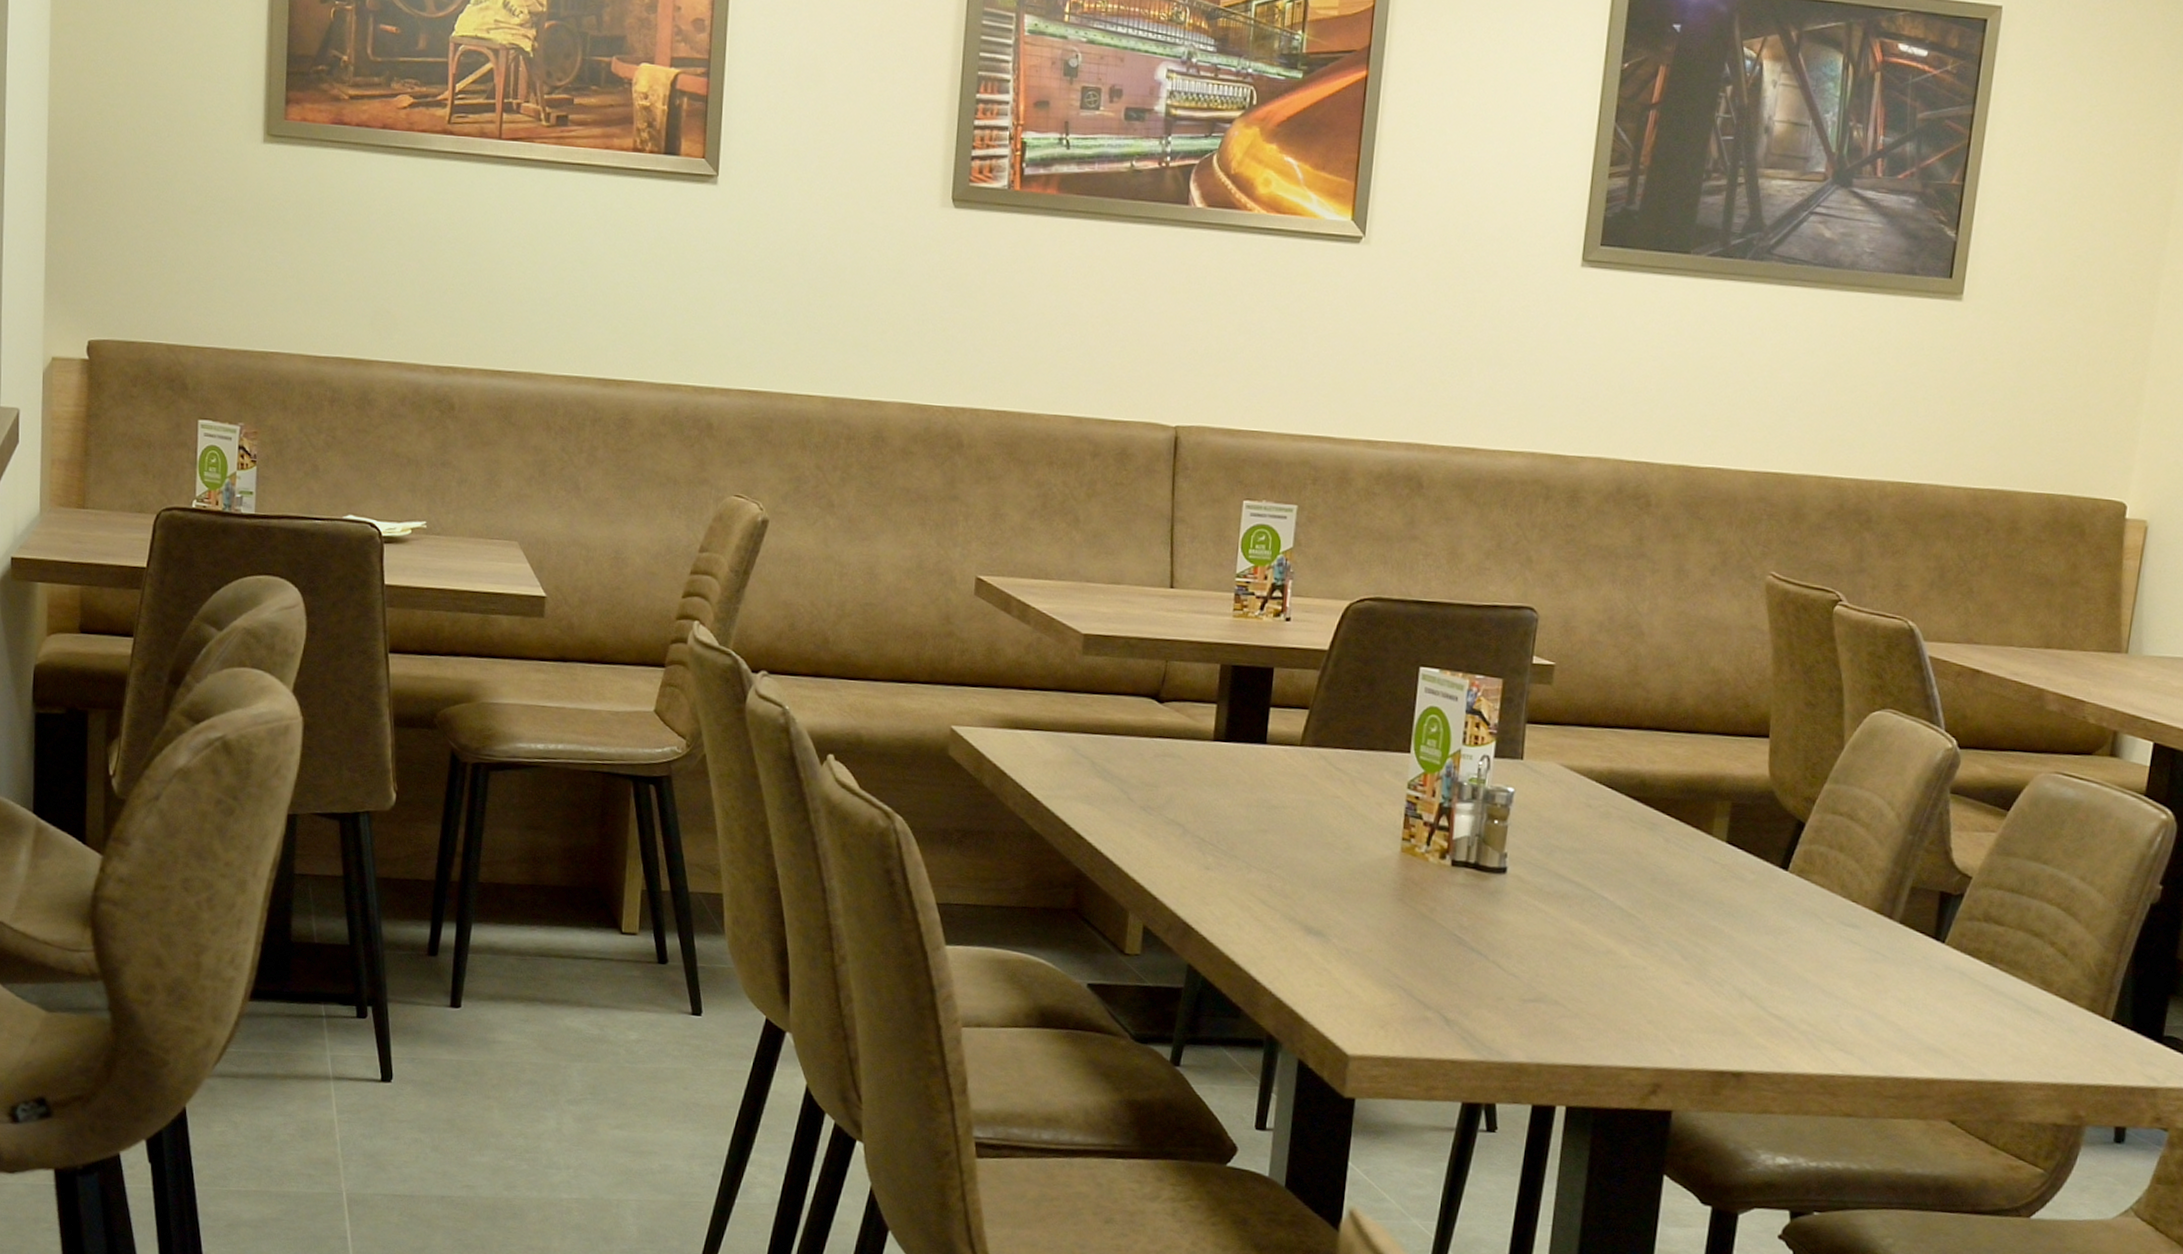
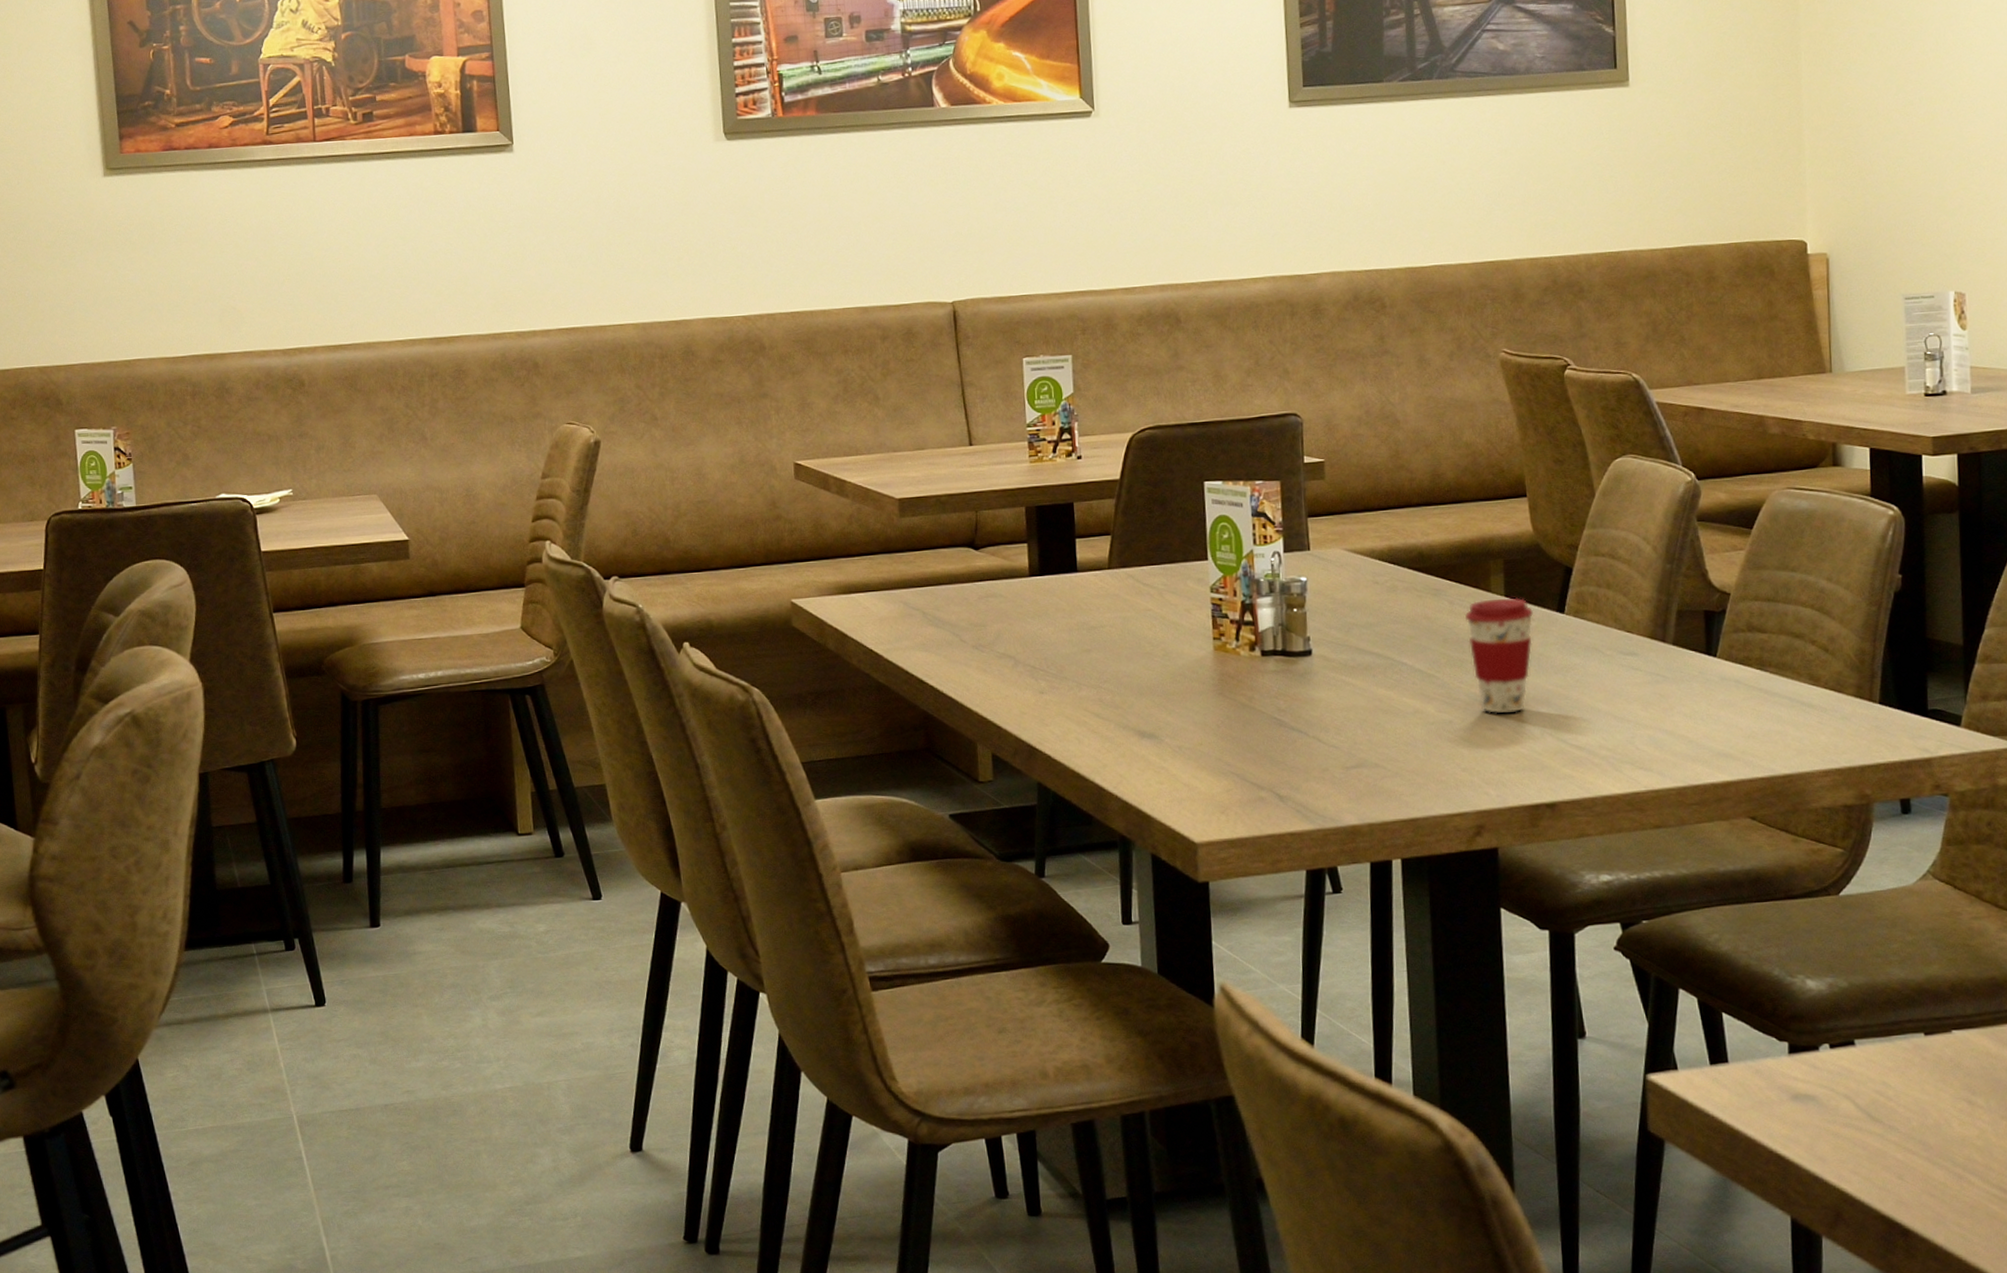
coffee cup: none [1678,842,1755,969] -> present [1464,597,1534,713]

